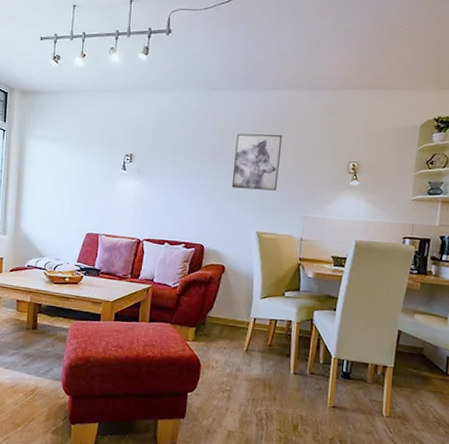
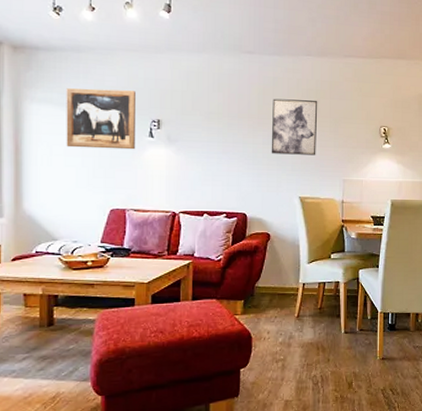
wall art: none [55,126,114,181] -> present [66,88,135,150]

